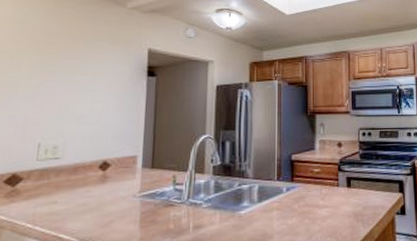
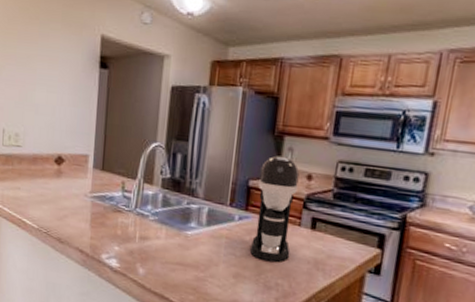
coffee maker: none [300,131,334,223] -> present [250,155,300,262]

